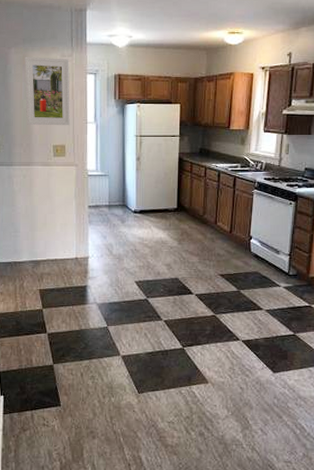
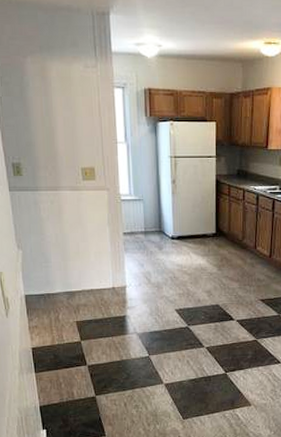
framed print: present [25,57,70,126] -> none [43,67,98,146]

